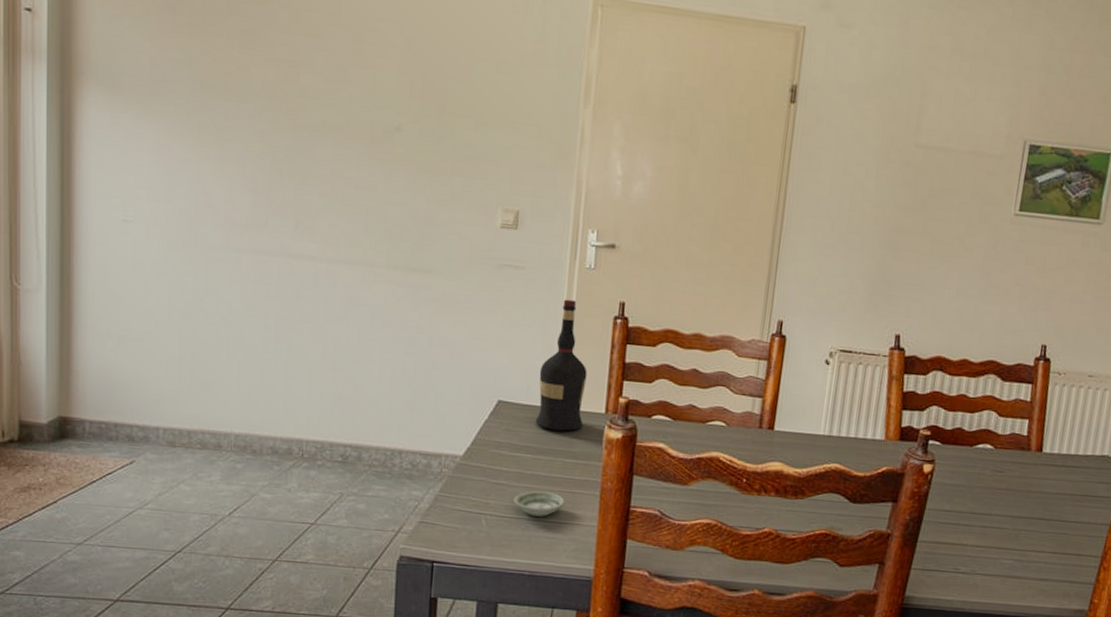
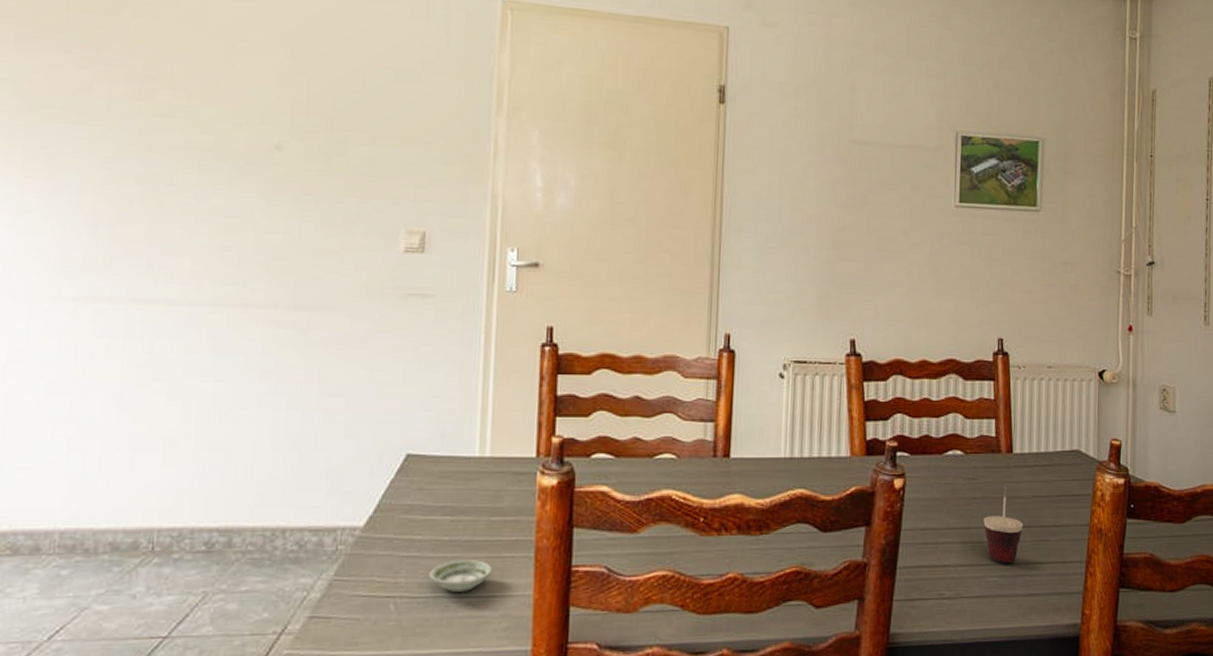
liquor: present [535,299,587,431] -> none [452,328,513,483]
cup: none [1005,480,1044,550] -> present [983,485,1024,564]

